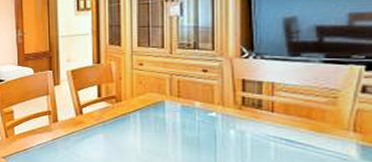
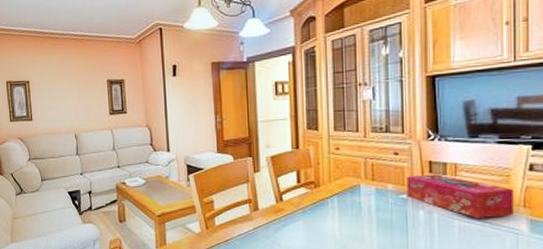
tissue box: none [216,93,341,141] -> present [407,174,514,218]

